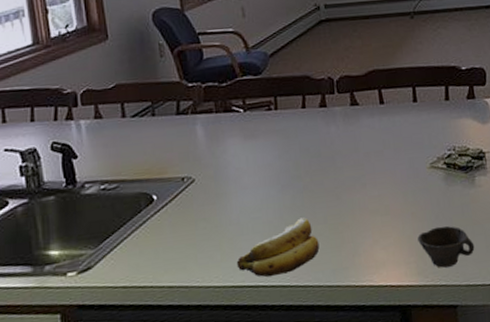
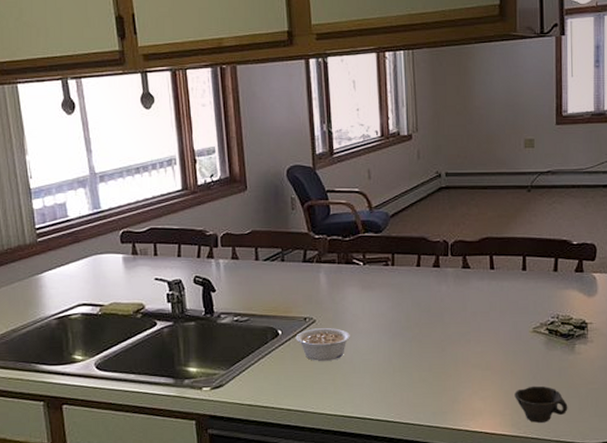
legume: none [173,186,235,227] -> present [295,328,350,361]
banana: present [236,217,320,277] -> none [347,364,423,412]

